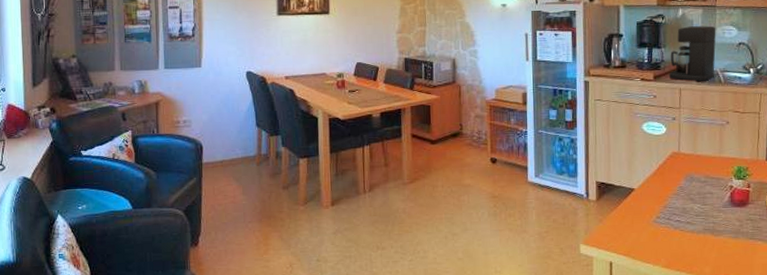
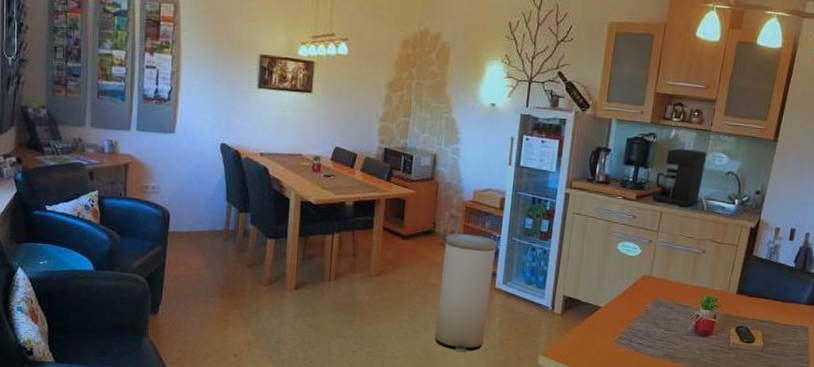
pedal bin: none [473,132,524,250] -> present [435,233,497,352]

